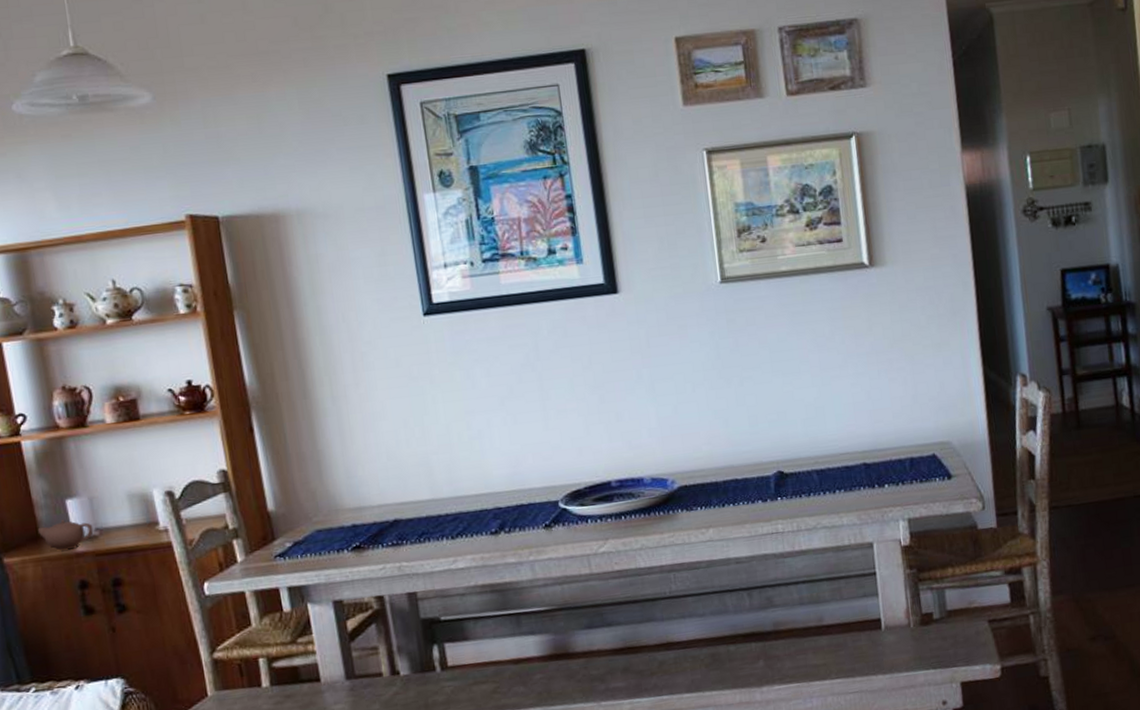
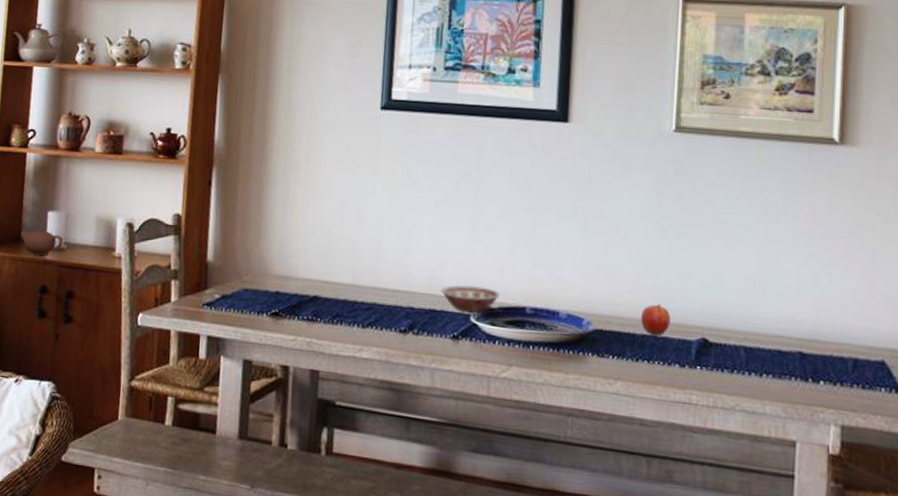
bowl: none [524,471,584,500] -> present [441,285,501,313]
fruit: none [720,448,748,478] -> present [641,303,671,335]

